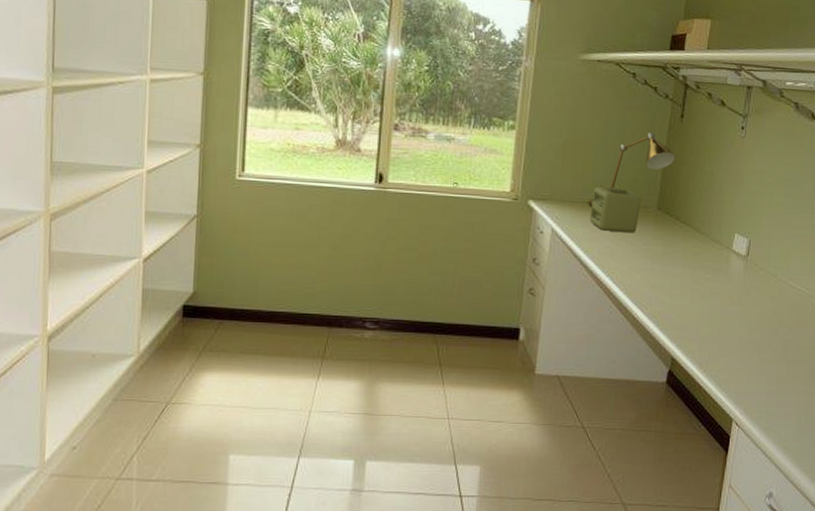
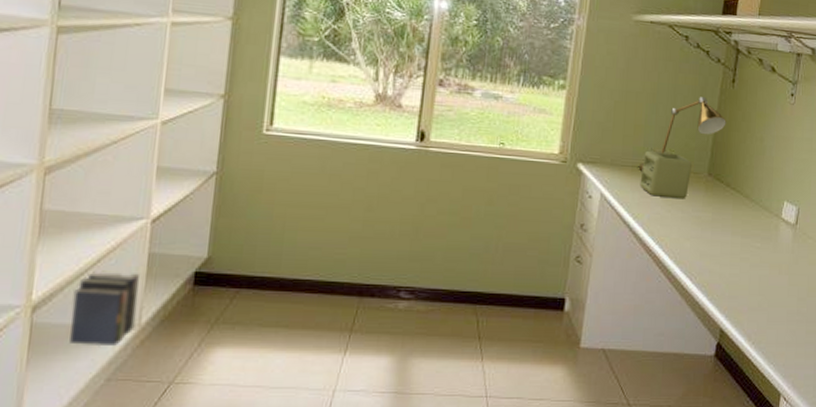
books: none [80,304,137,370] -> present [69,270,141,346]

